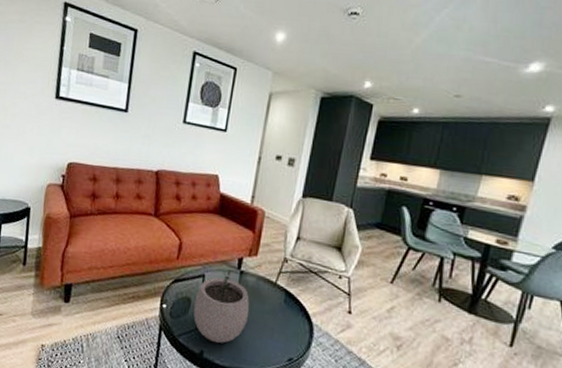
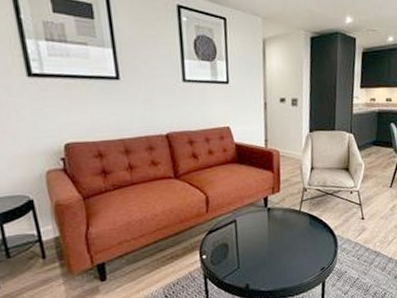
plant pot: present [193,270,250,343] -> none [231,210,282,274]

